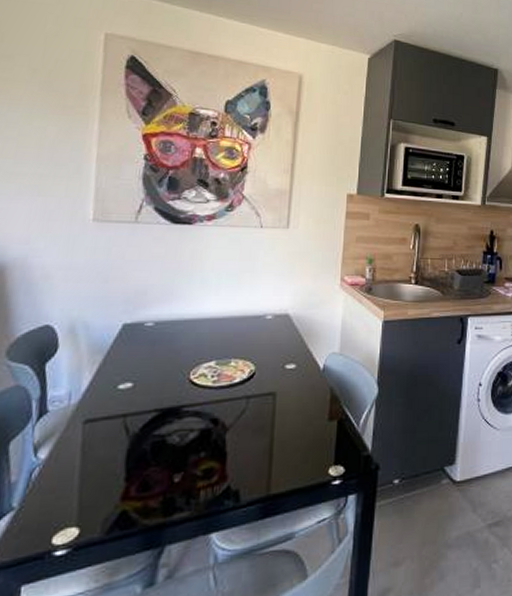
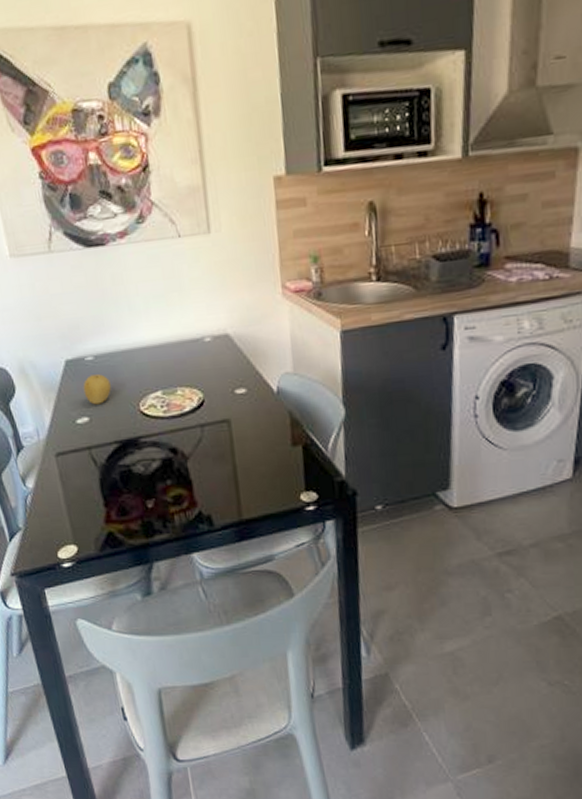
fruit: none [134,340,165,371] -> present [83,374,111,405]

